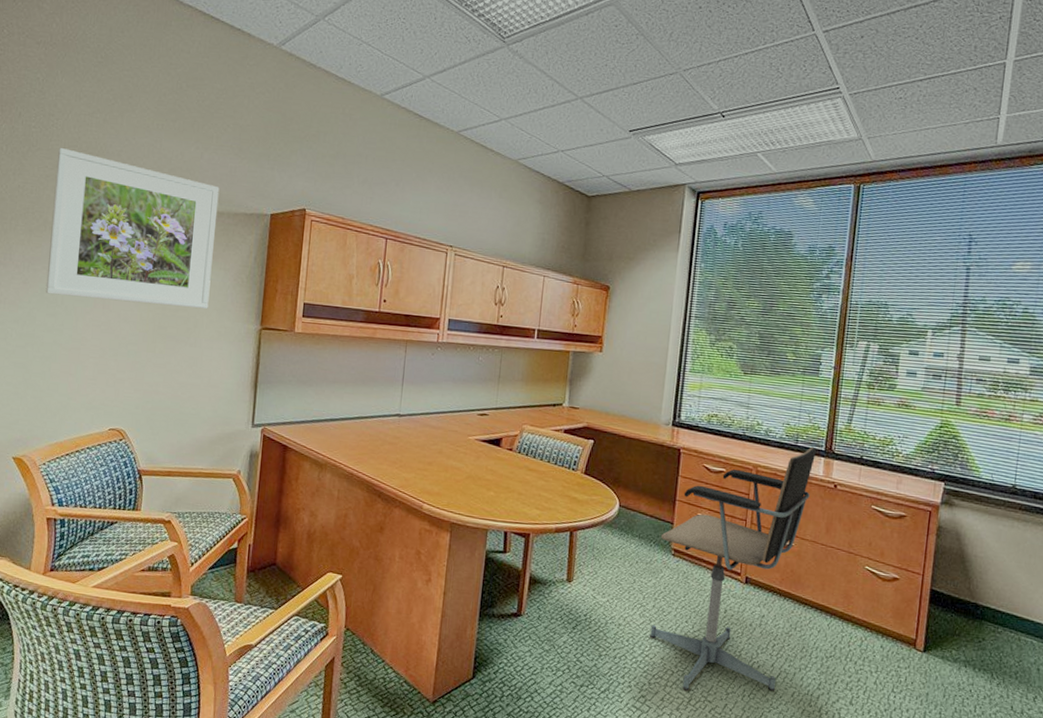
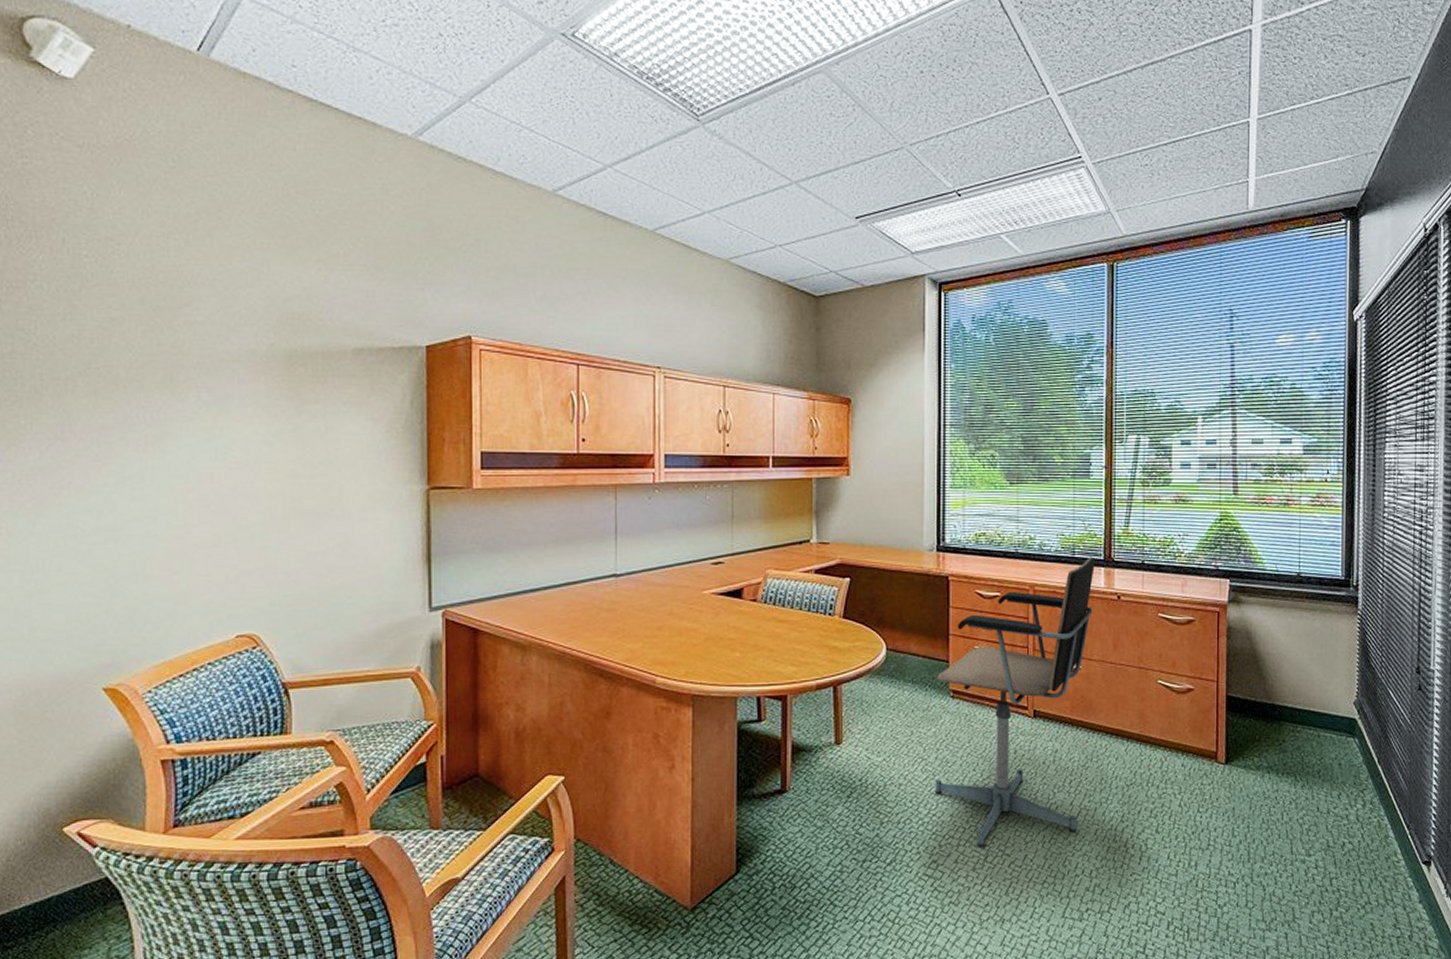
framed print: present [45,148,220,309] -> none [124,281,356,472]

